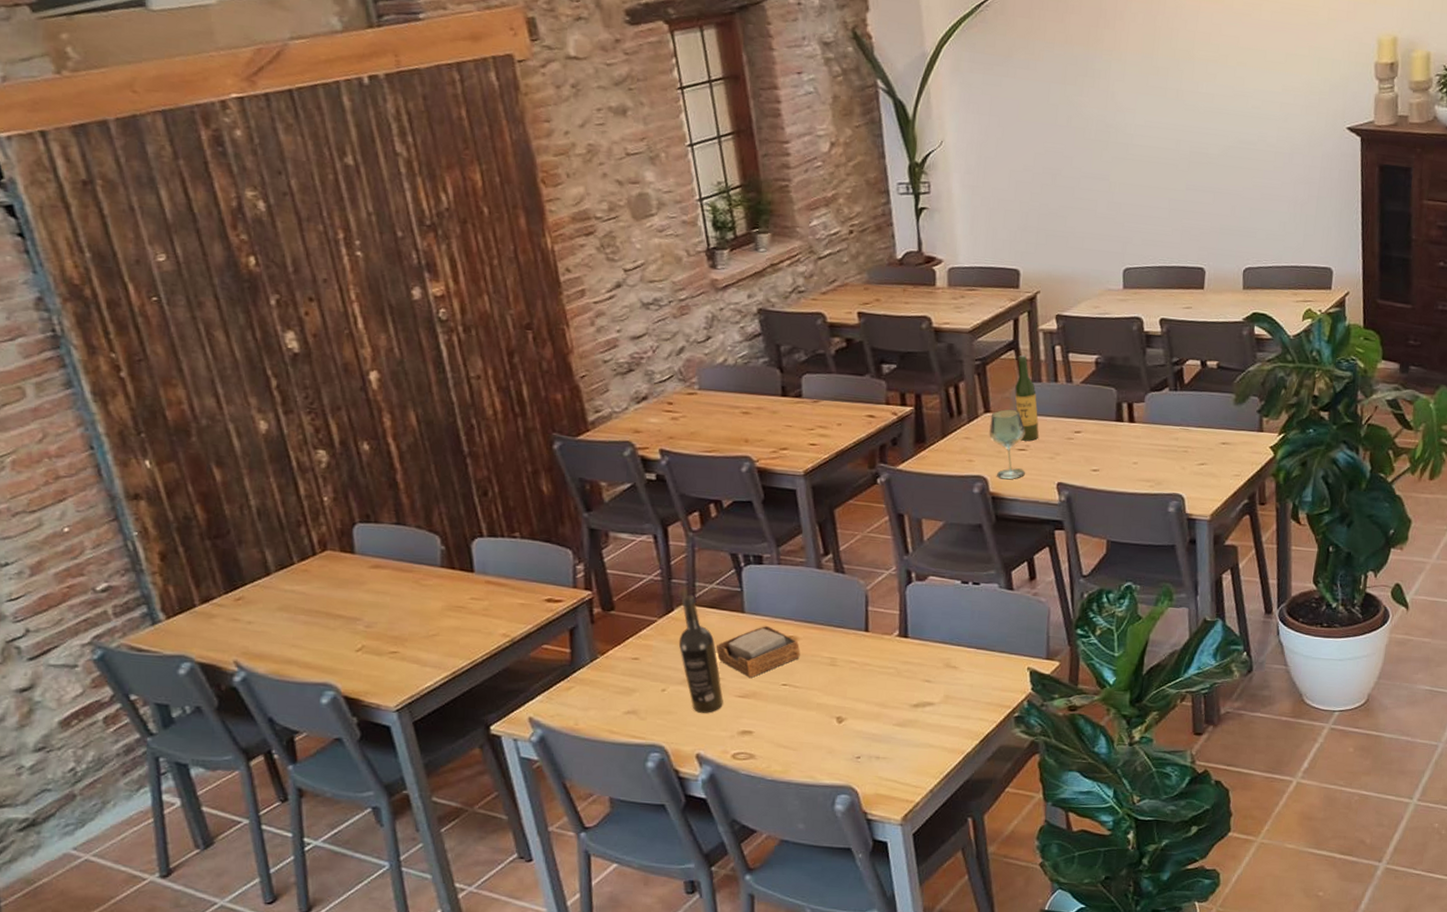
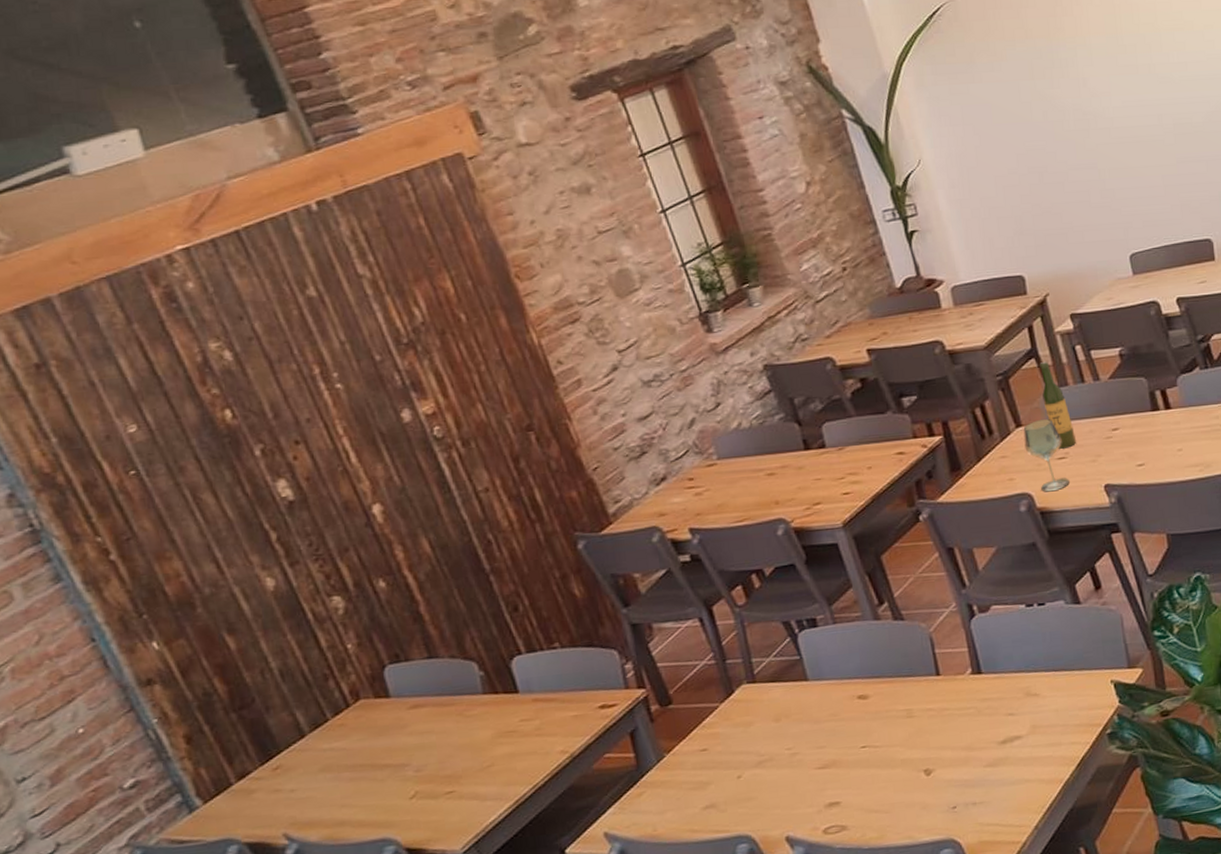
wine bottle: present [678,594,724,713] -> none [740,672,804,793]
napkin holder: present [715,625,800,678] -> none [785,689,874,747]

